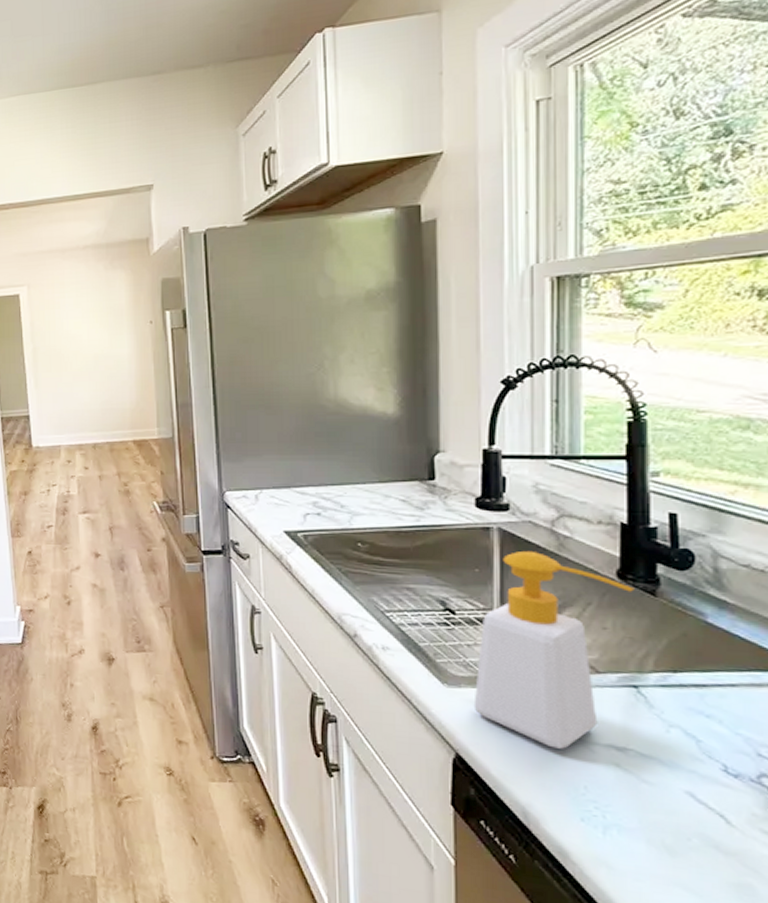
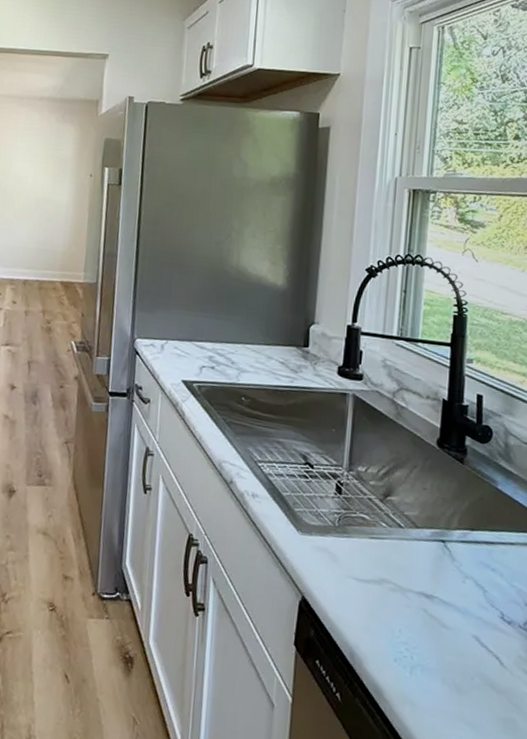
soap bottle: present [473,550,634,749] -> none [320,416,449,595]

